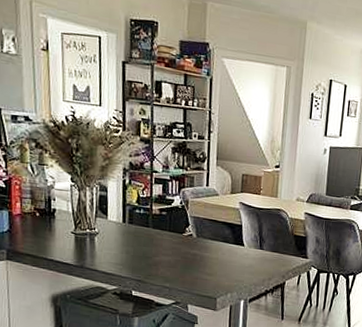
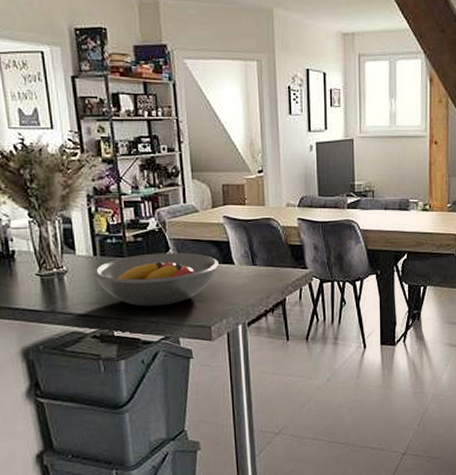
fruit bowl: none [119,227,231,275] -> present [92,252,219,306]

